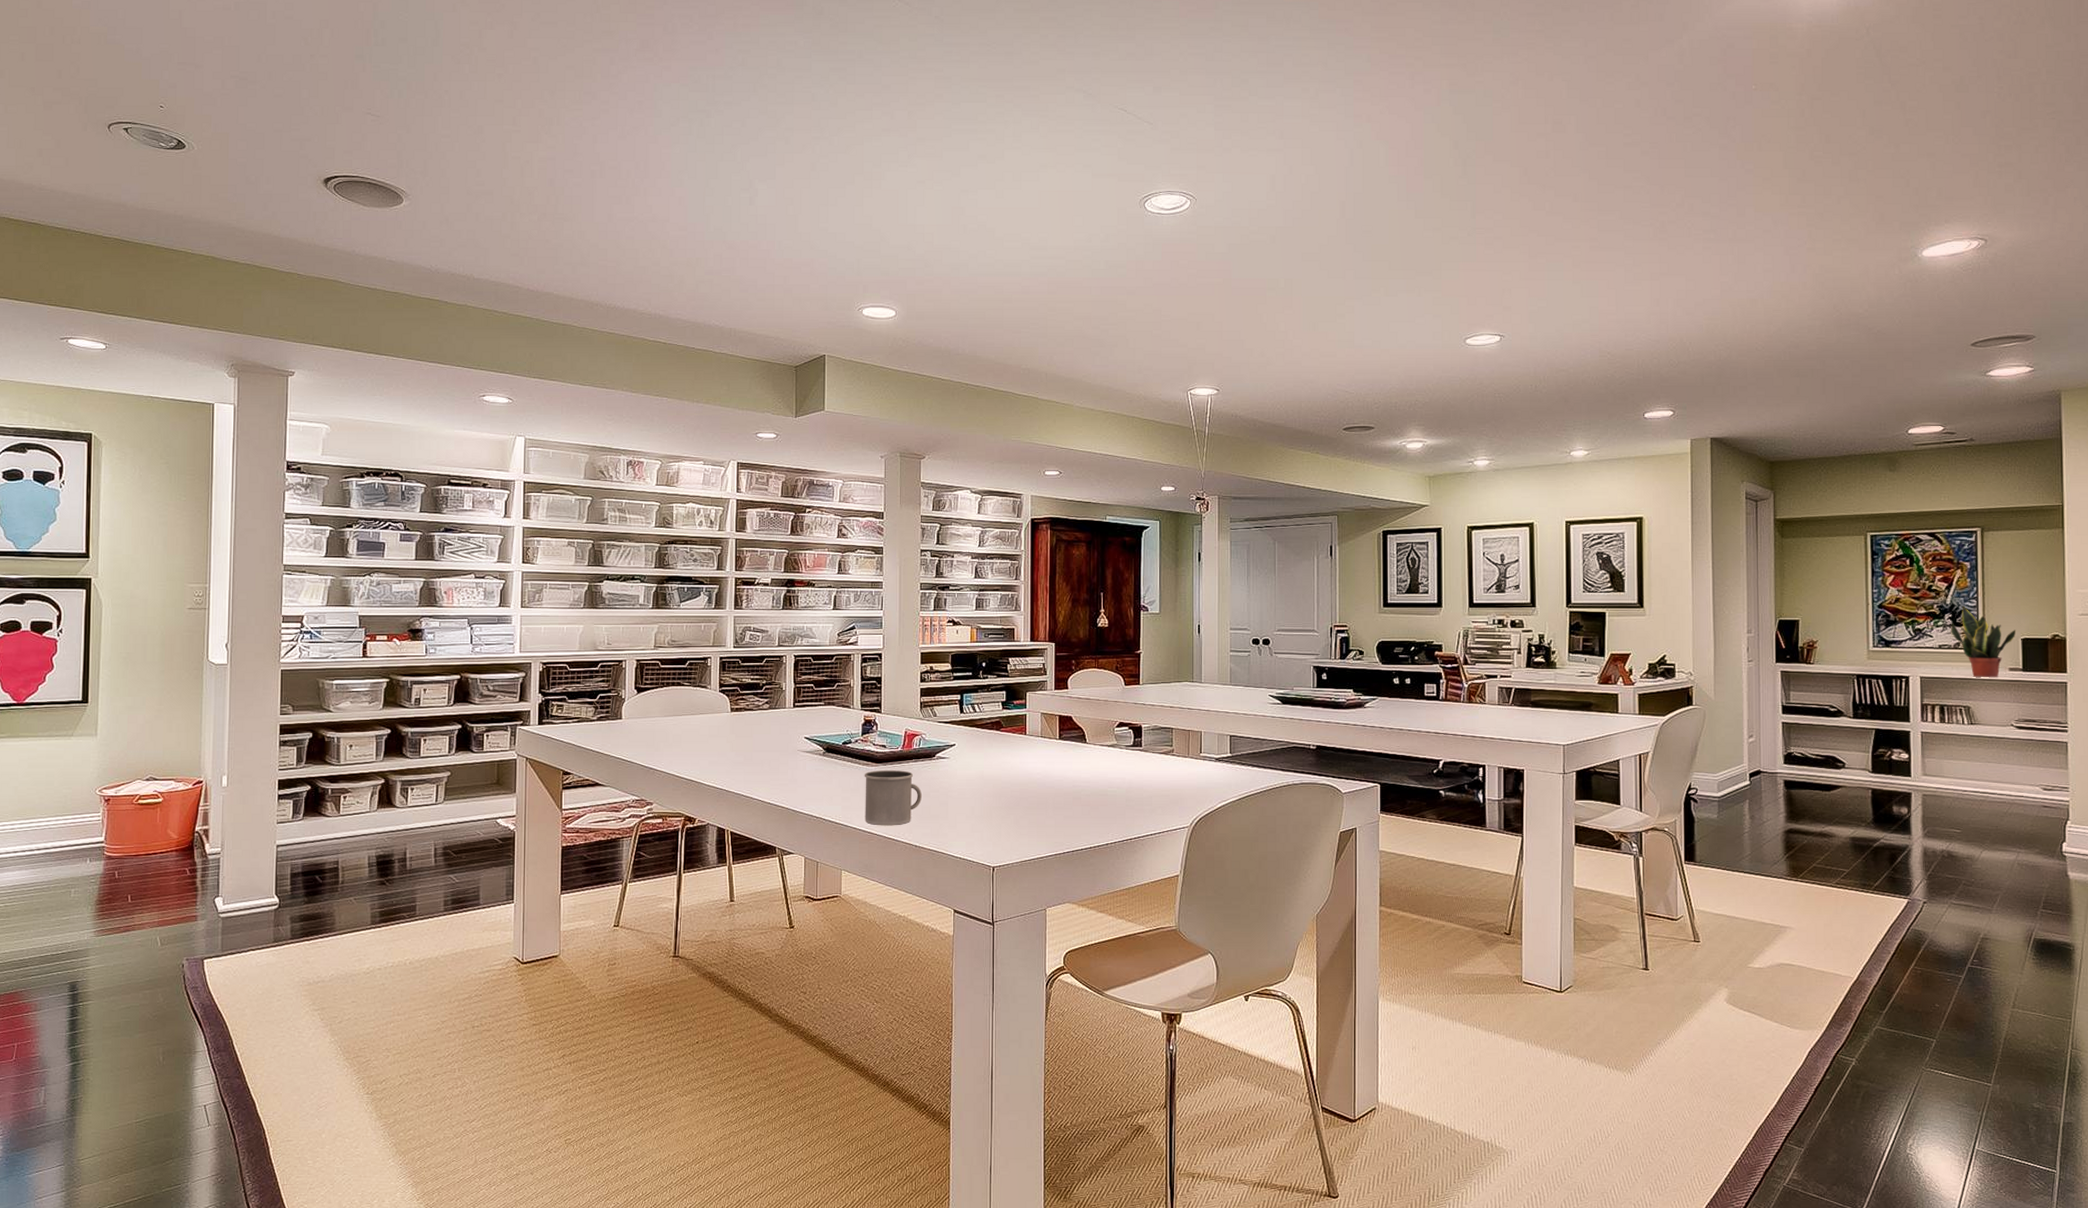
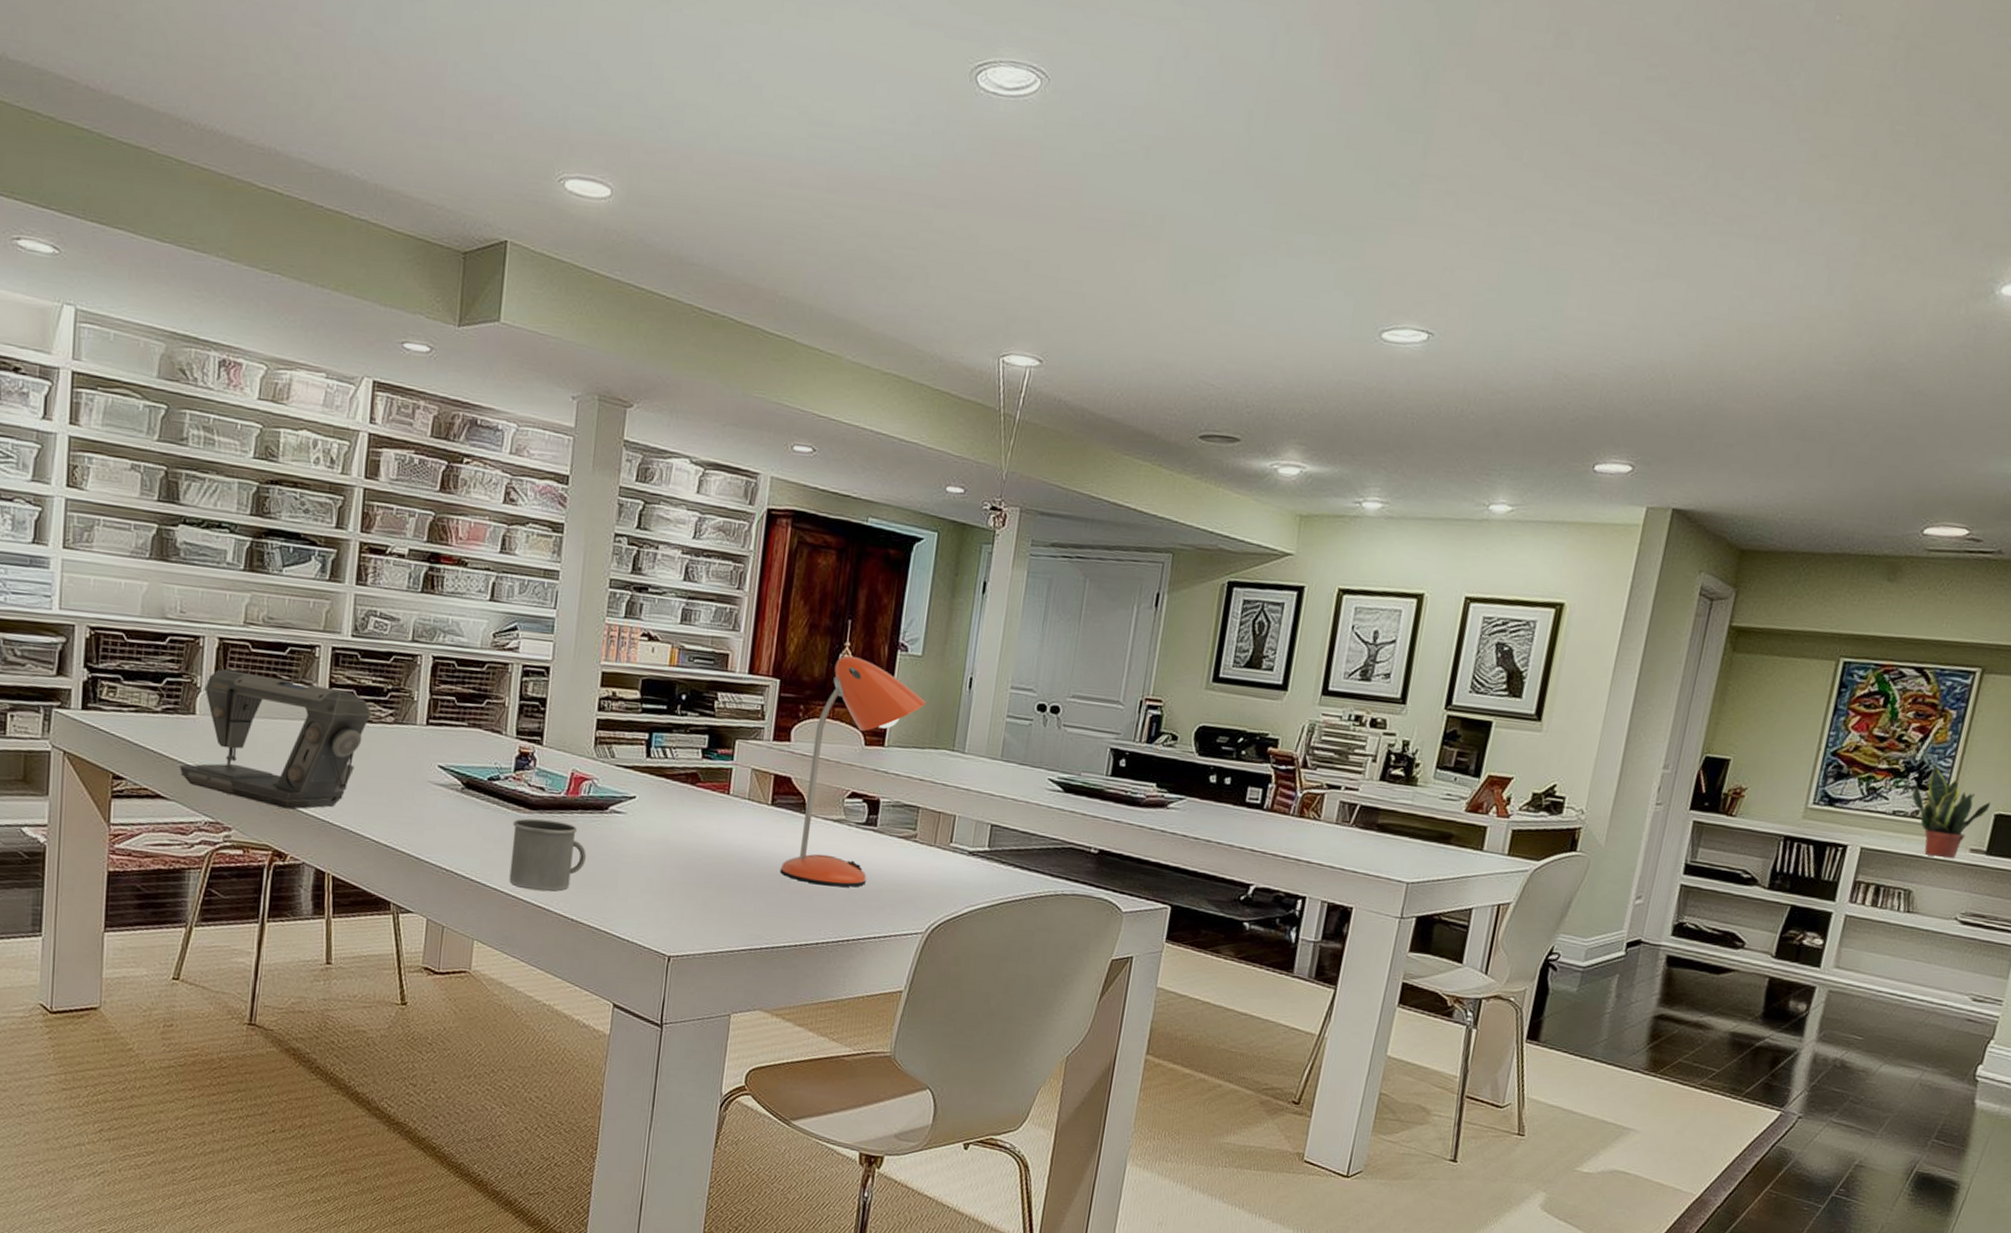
sewing machine: none [611,683,752,783] -> present [179,669,372,809]
desk lamp: none [1071,619,1168,797] -> present [780,655,927,887]

